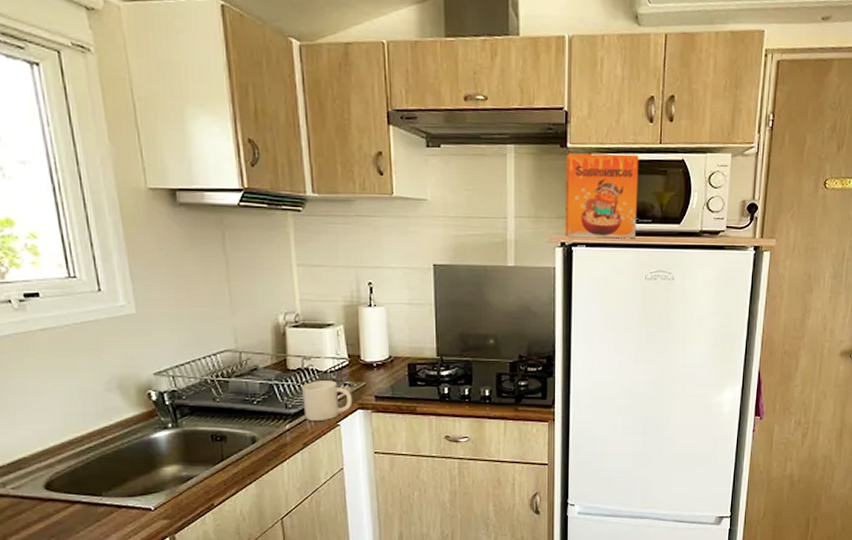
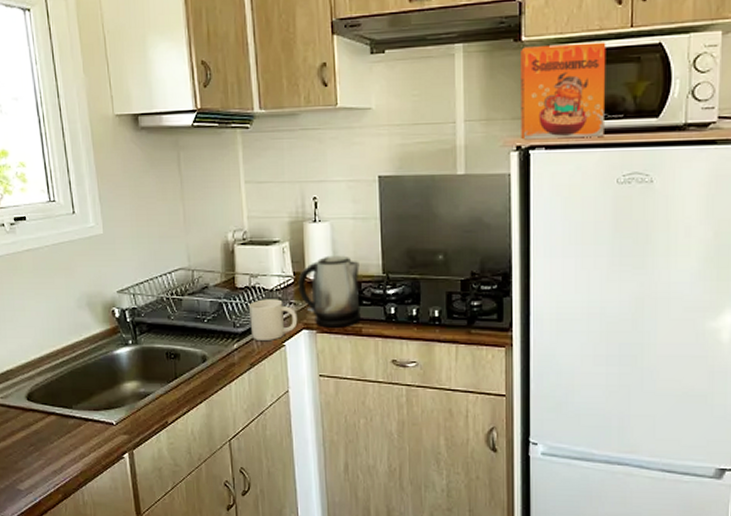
kettle: none [353,339,415,407] -> present [298,255,361,328]

